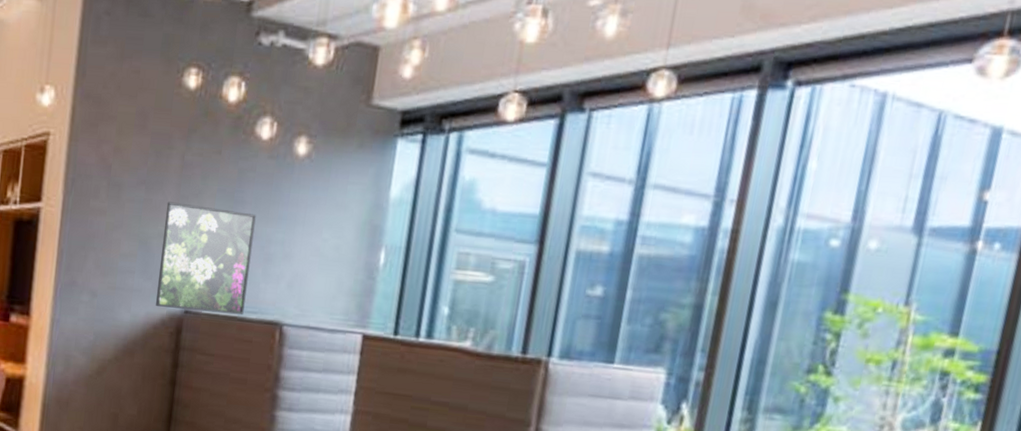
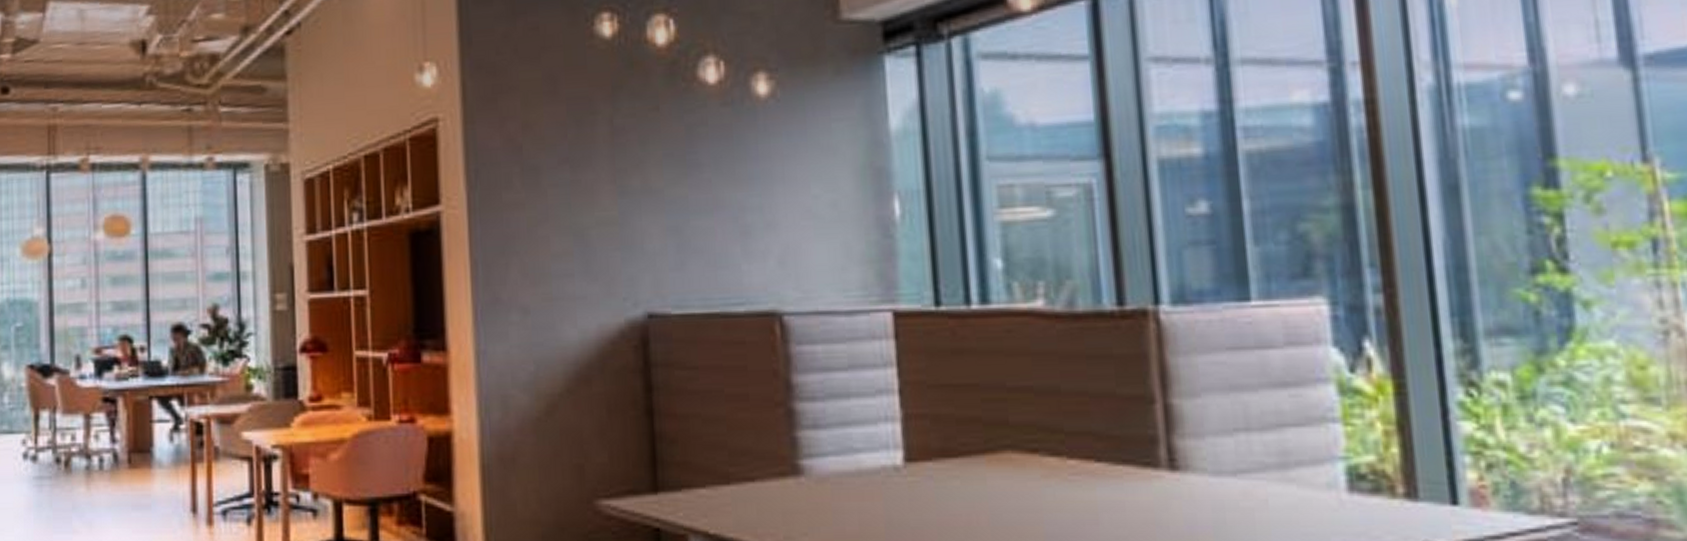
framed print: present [156,201,256,315] -> none [600,178,727,314]

